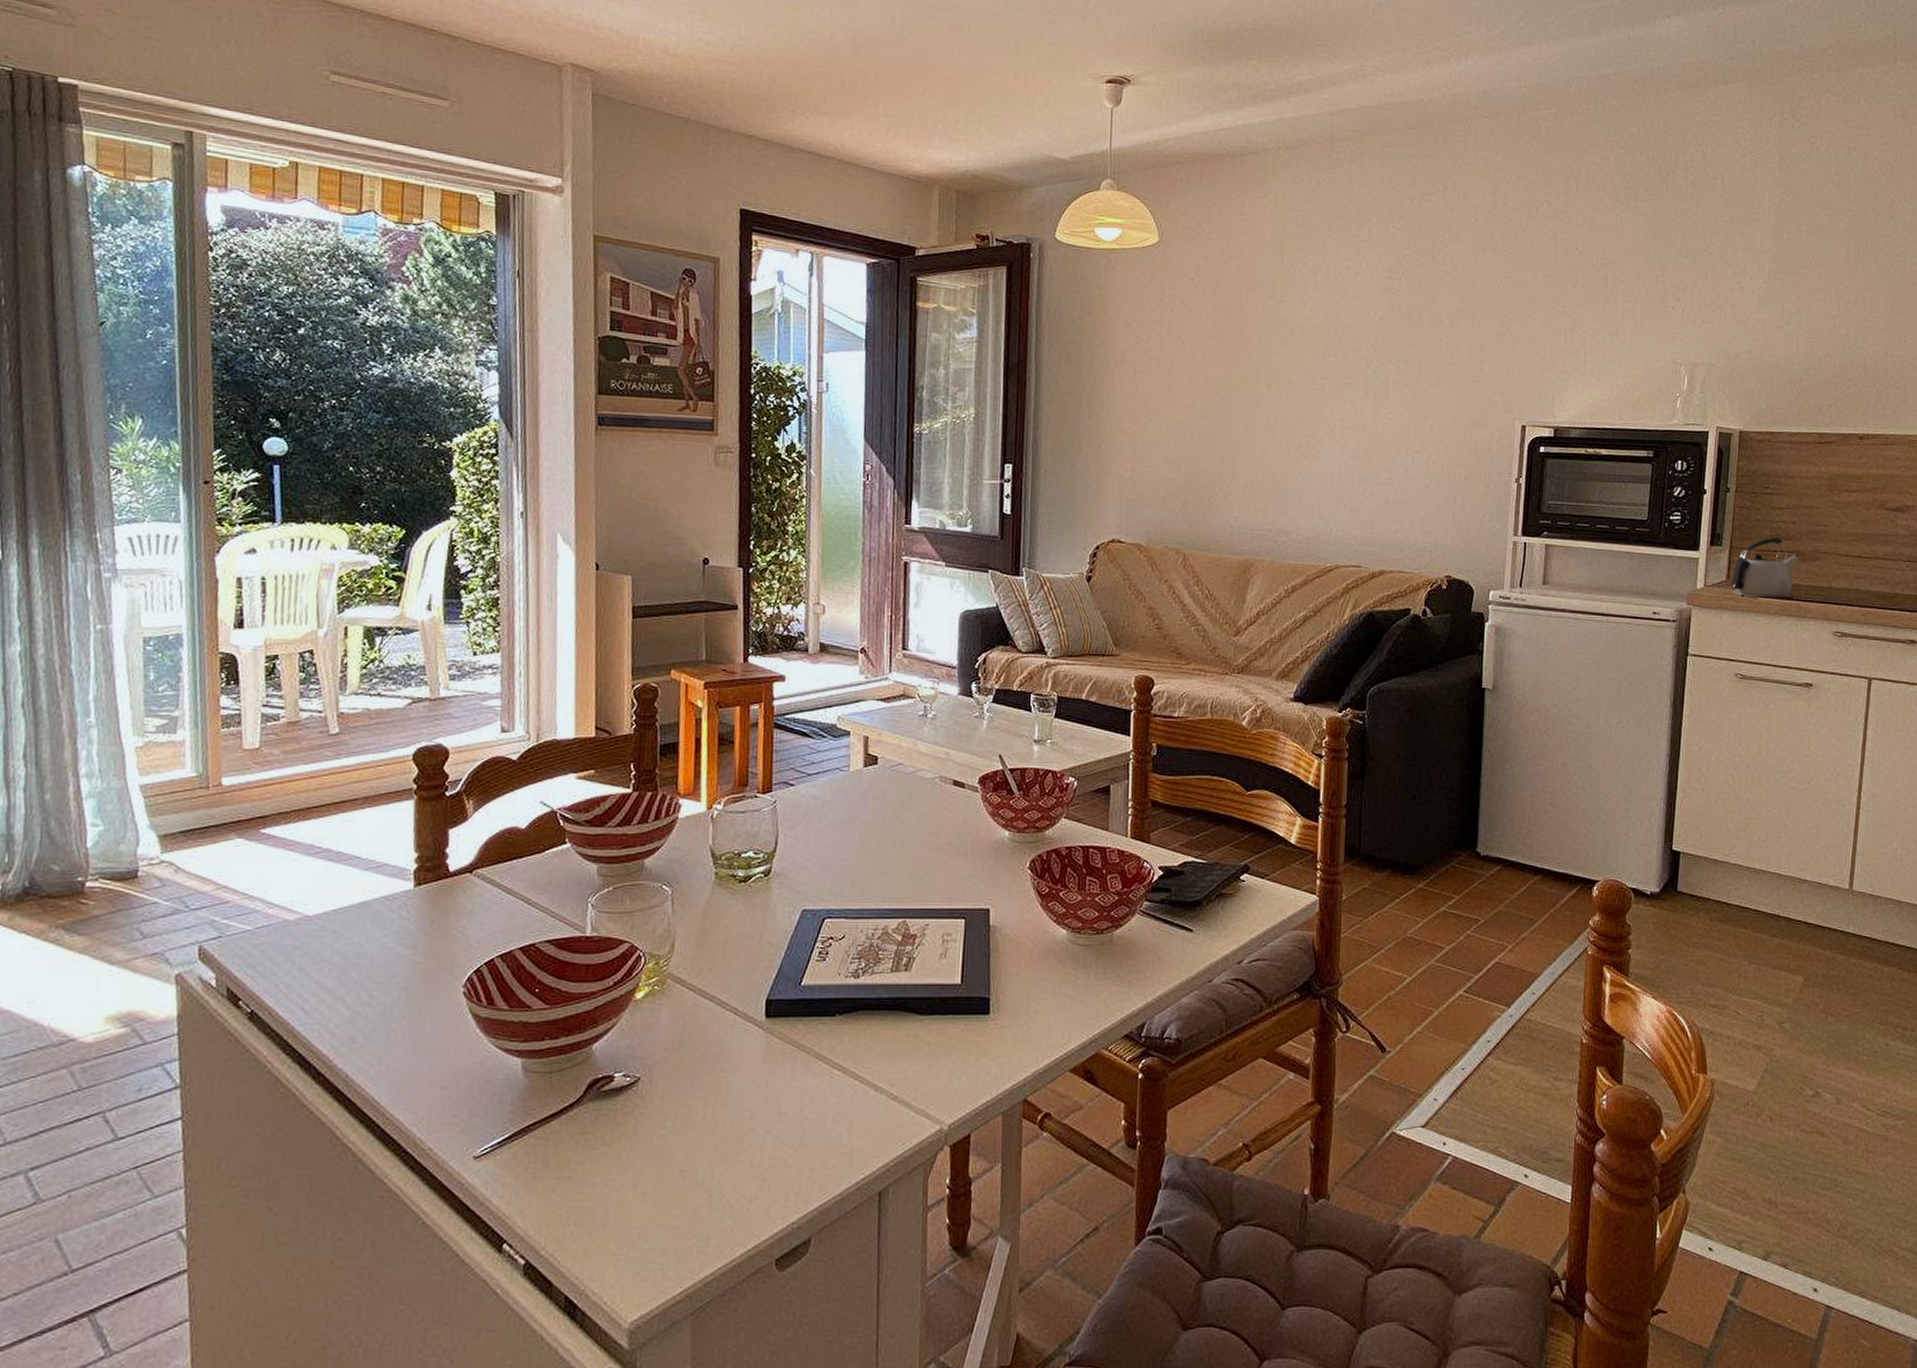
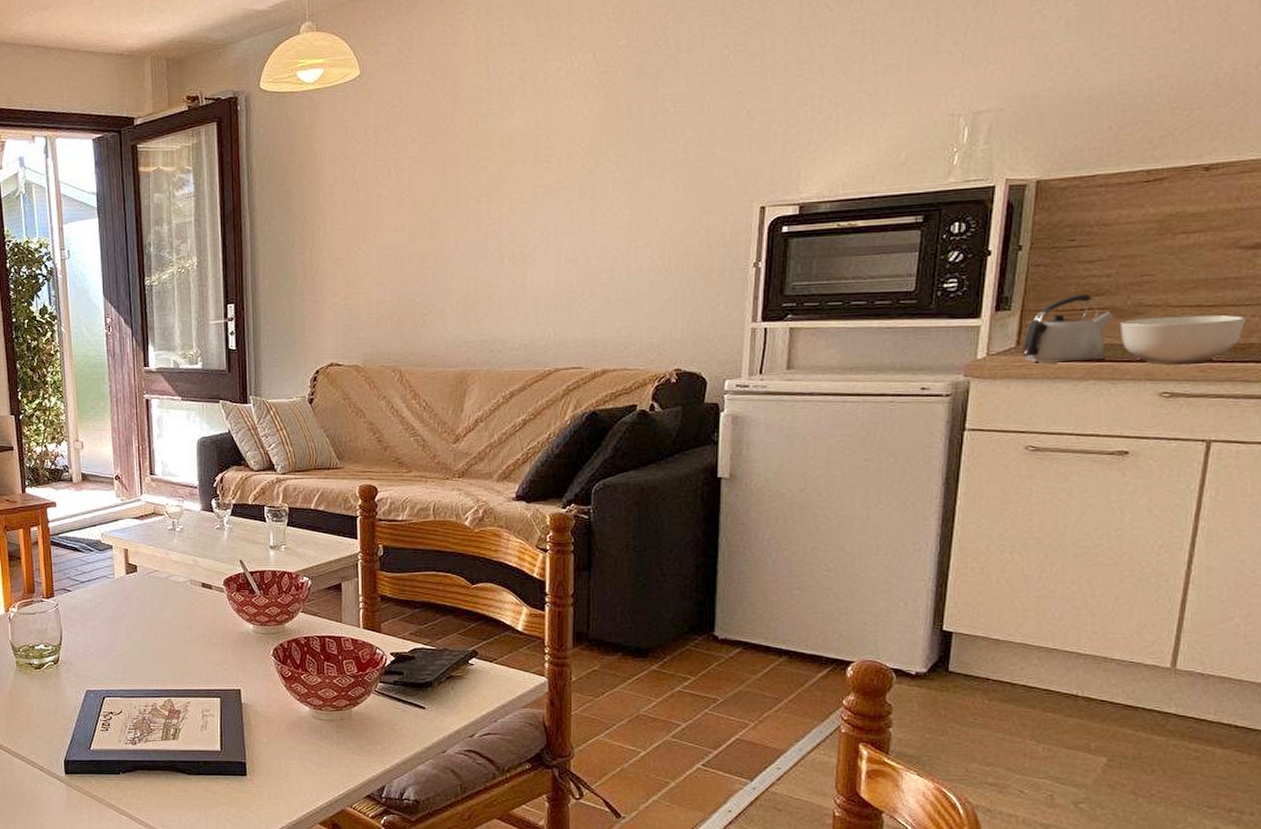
bowl: none [1803,562,1893,609] -> present [1119,314,1247,366]

